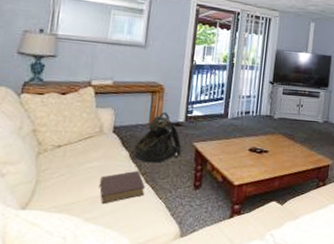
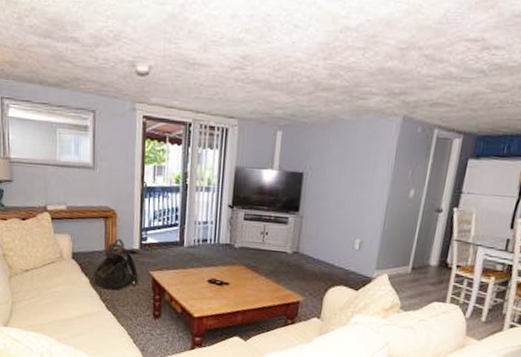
book: present [99,170,145,205] -> none [65,297,108,327]

